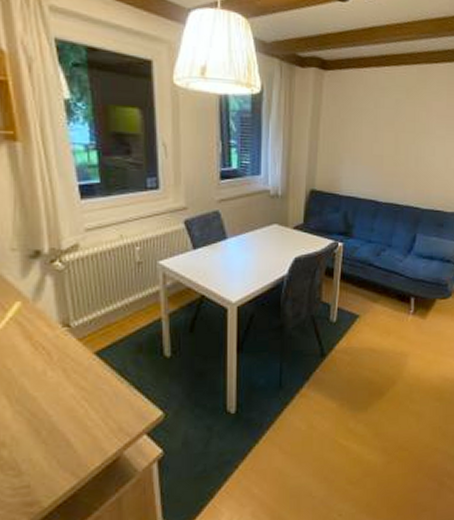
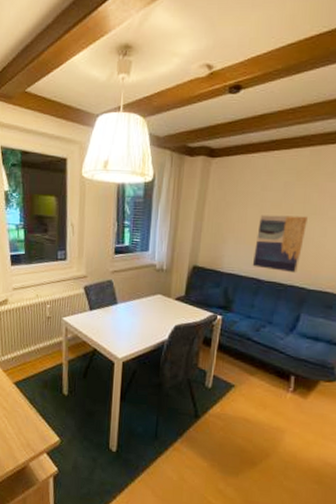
wall art: none [369,133,418,193] -> present [252,215,308,274]

